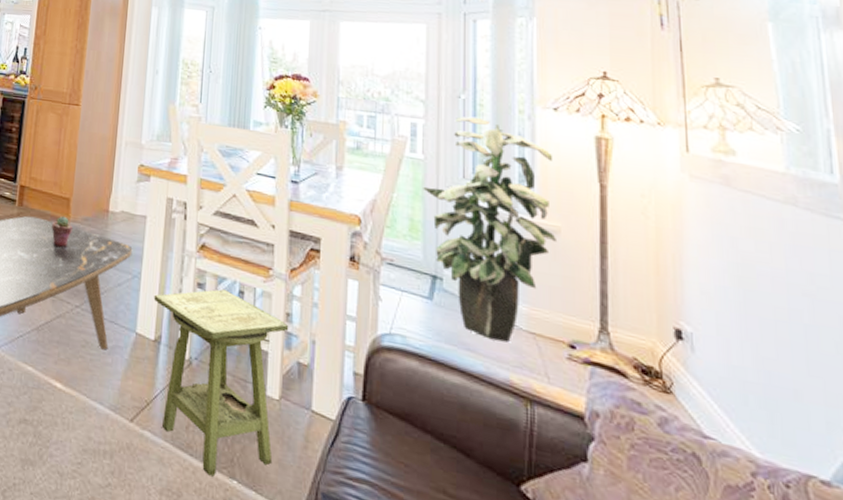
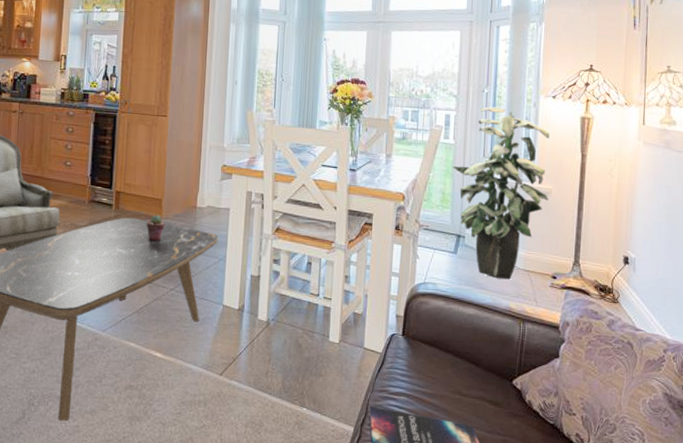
side table: present [153,289,289,477] -> none [237,263,347,408]

